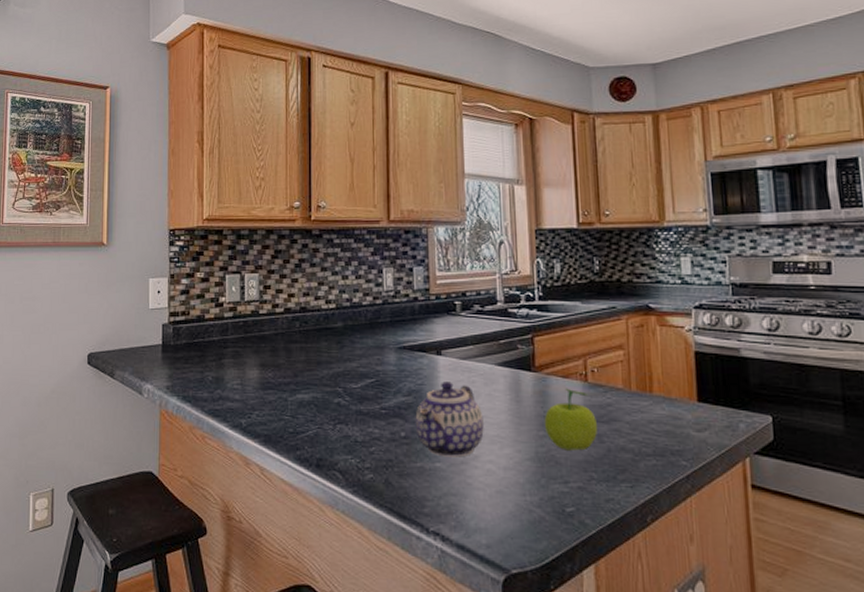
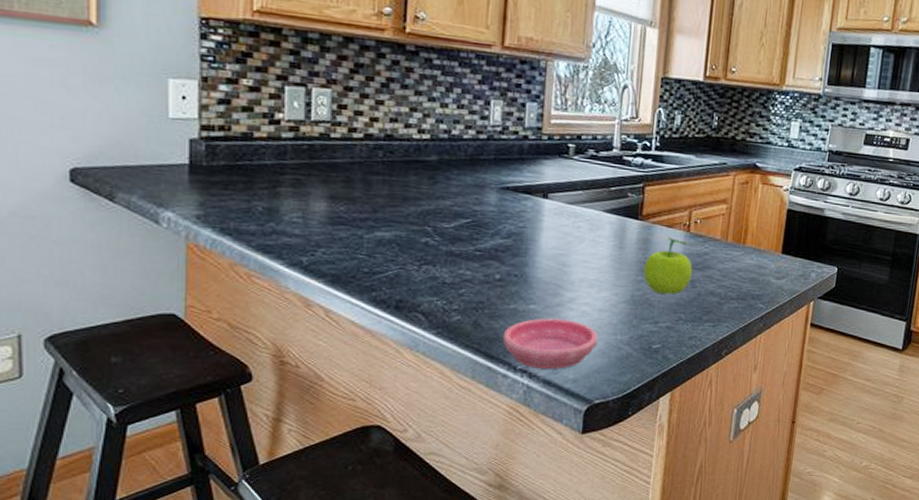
saucer: none [413,476,507,532] -> present [502,318,598,369]
teapot: present [415,381,484,457] -> none [512,225,585,300]

